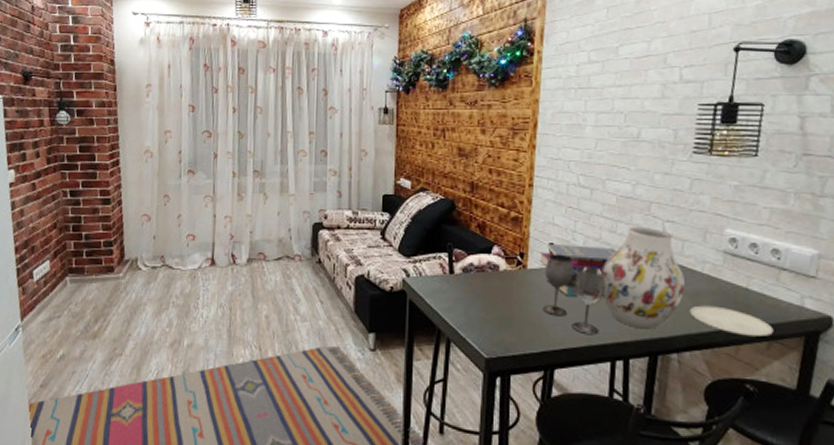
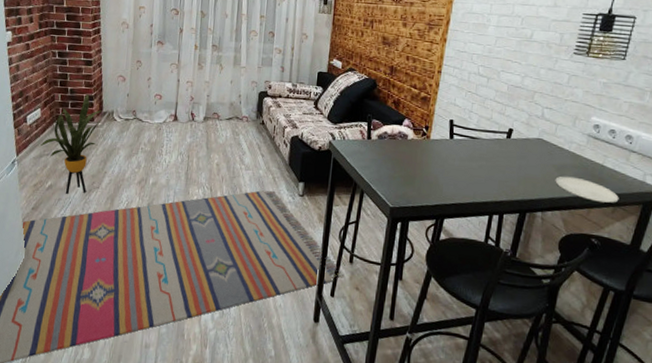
house plant: none [48,240,135,365] -> present [39,94,111,194]
books: present [540,243,617,297] -> none [441,119,503,164]
wineglass: present [542,254,607,335] -> none [439,128,493,194]
vase: present [602,226,686,329] -> none [489,110,555,192]

